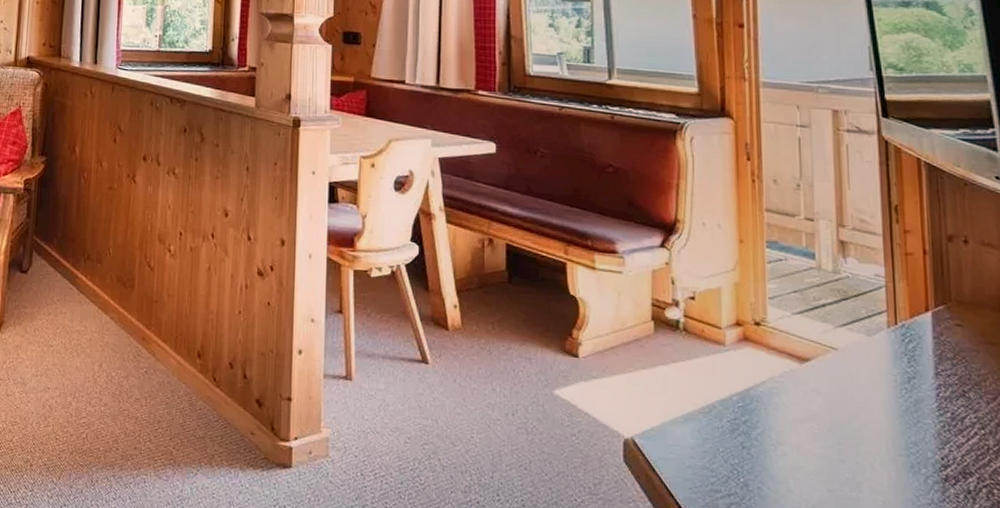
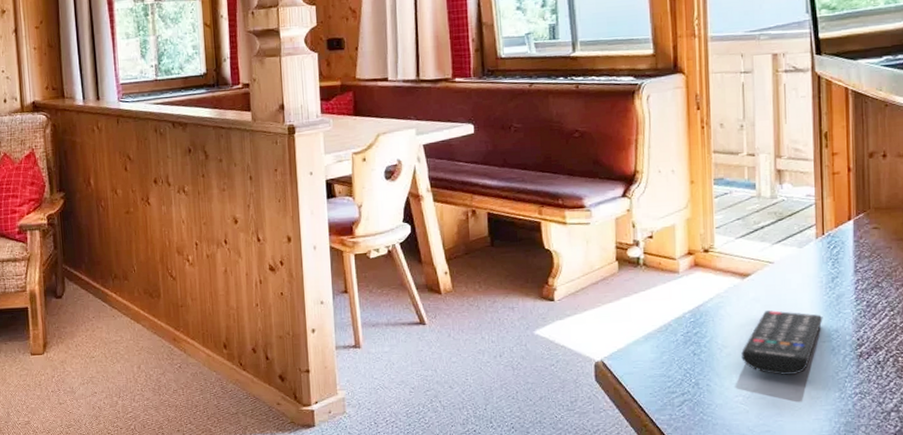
remote control: none [800,406,899,492] -> present [741,310,823,375]

